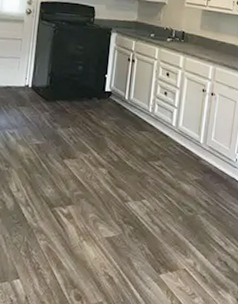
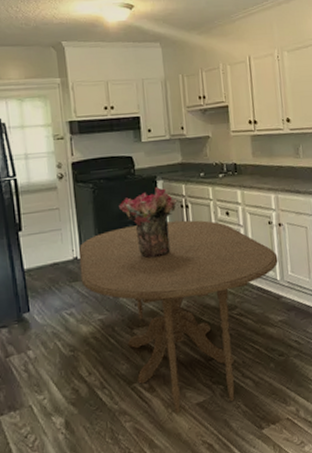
dining table: none [27,67,205,242] -> present [78,220,278,413]
bouquet: none [74,37,126,100] -> present [119,186,178,258]

